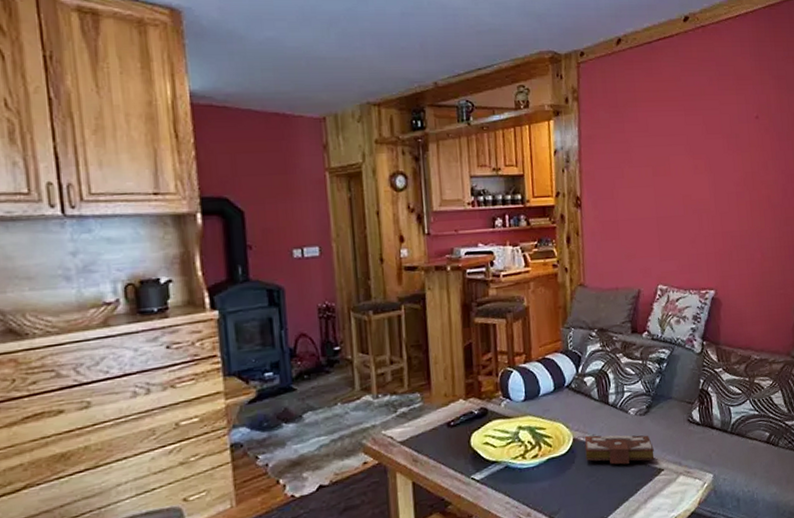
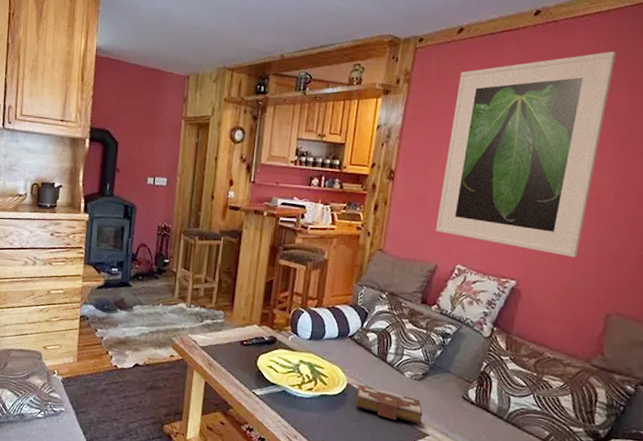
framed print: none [626,52,762,257] -> present [436,51,616,258]

